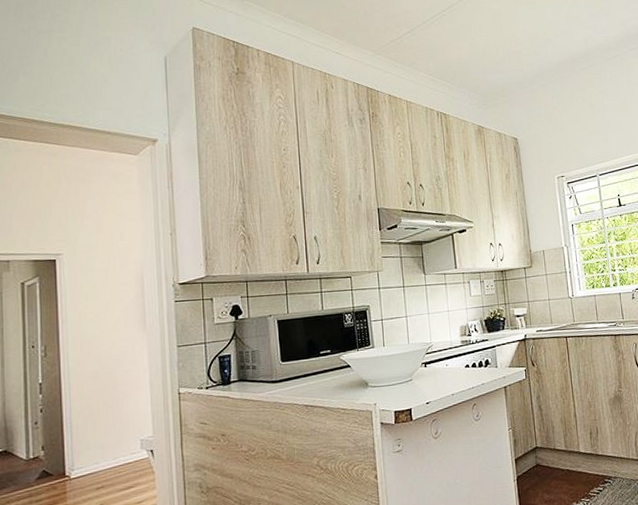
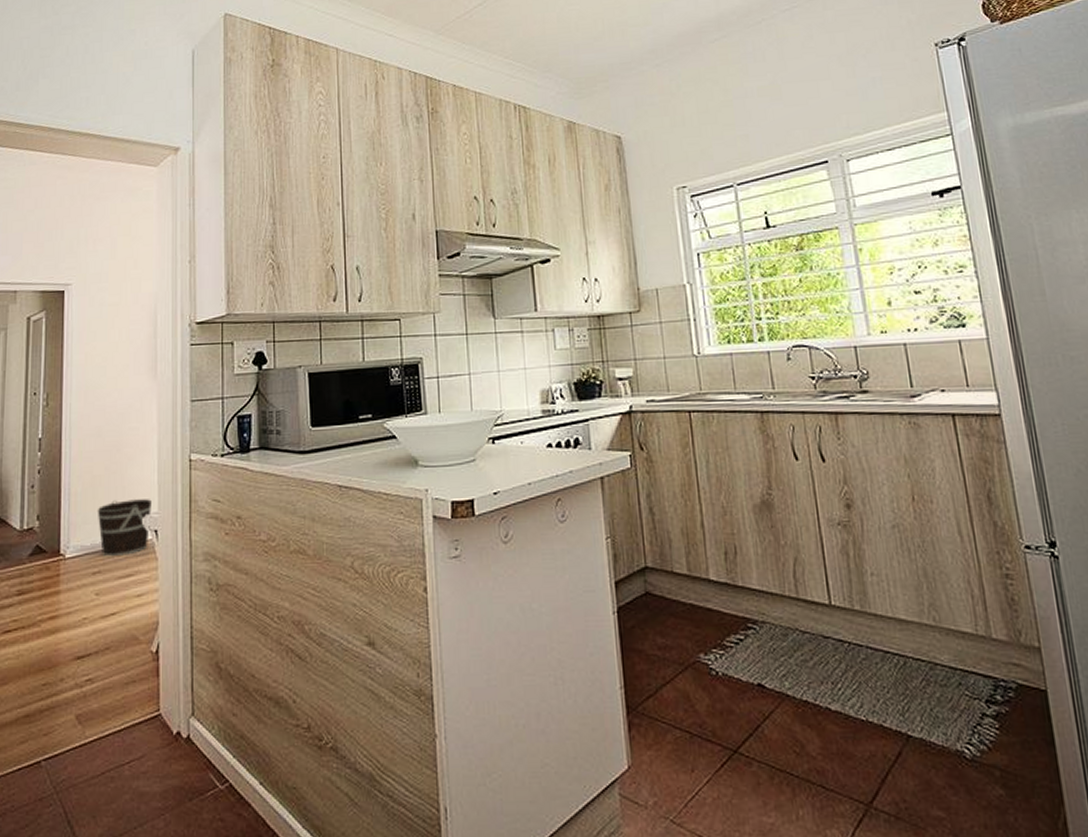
bucket: none [97,426,147,475] -> present [97,499,152,557]

